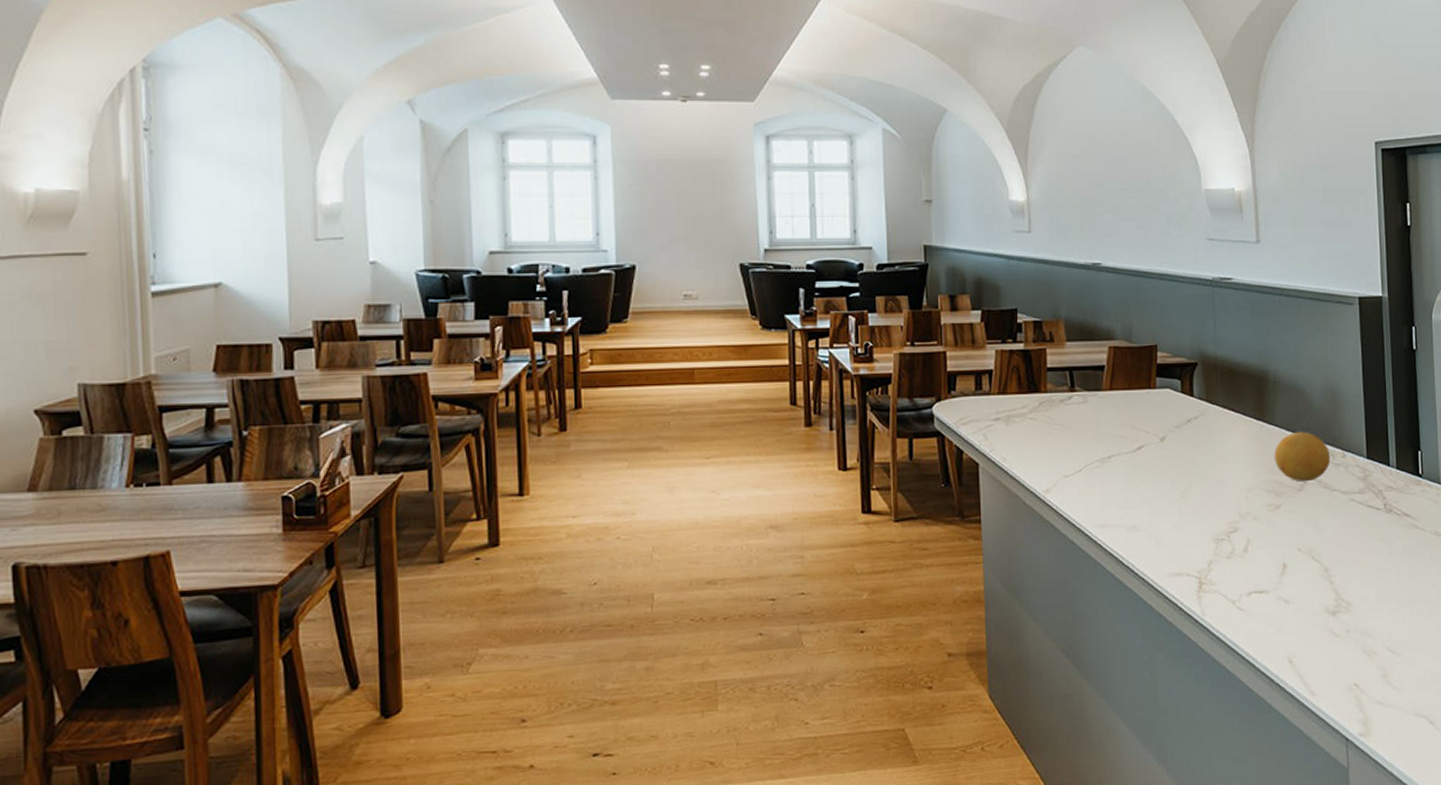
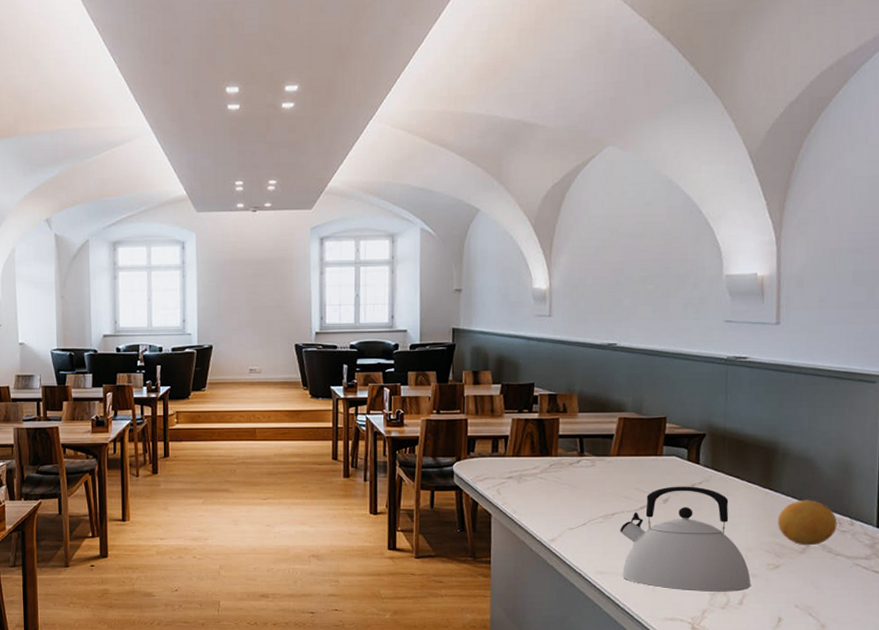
kettle: none [1118,421,1254,541] -> present [620,486,751,592]

